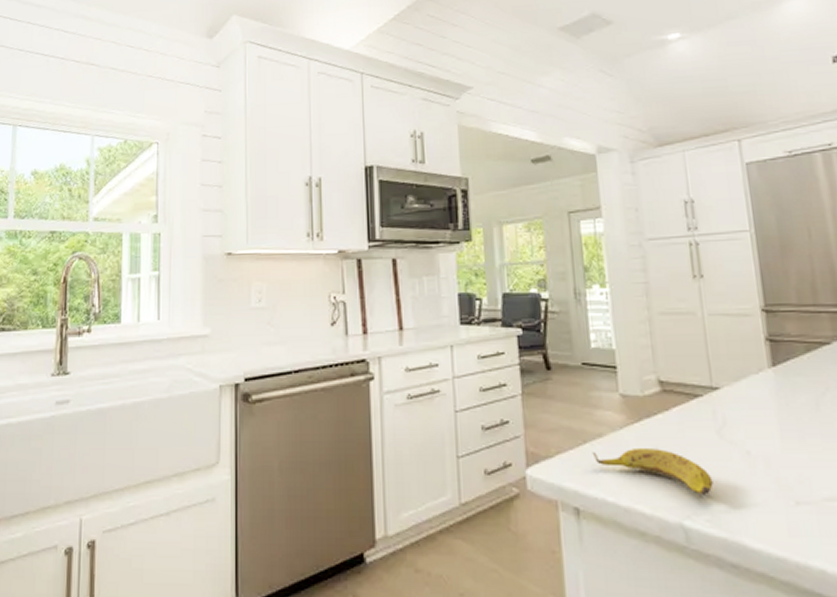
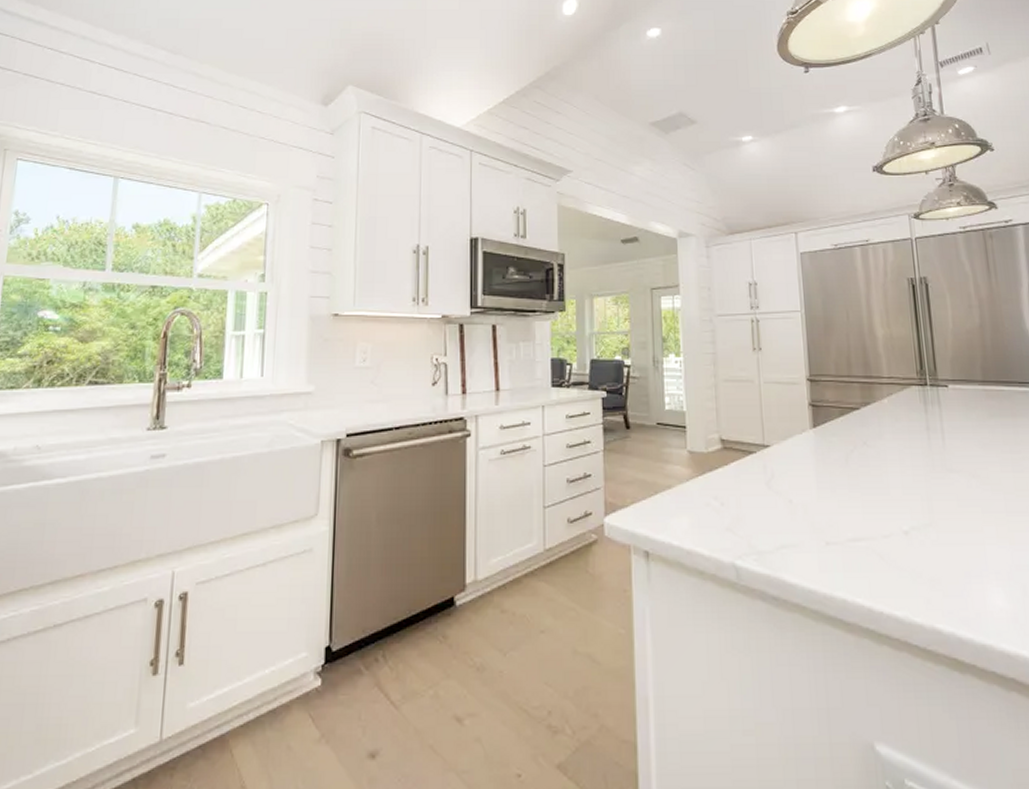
banana: present [592,449,714,495] -> none [662,498,761,538]

